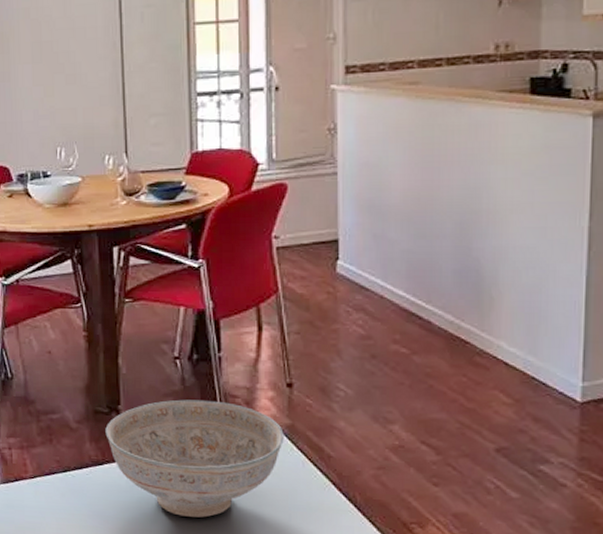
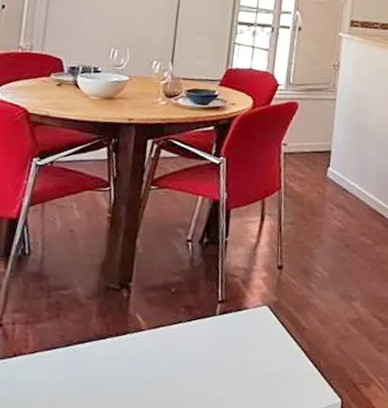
decorative bowl: present [105,399,284,518] -> none [113,278,271,386]

